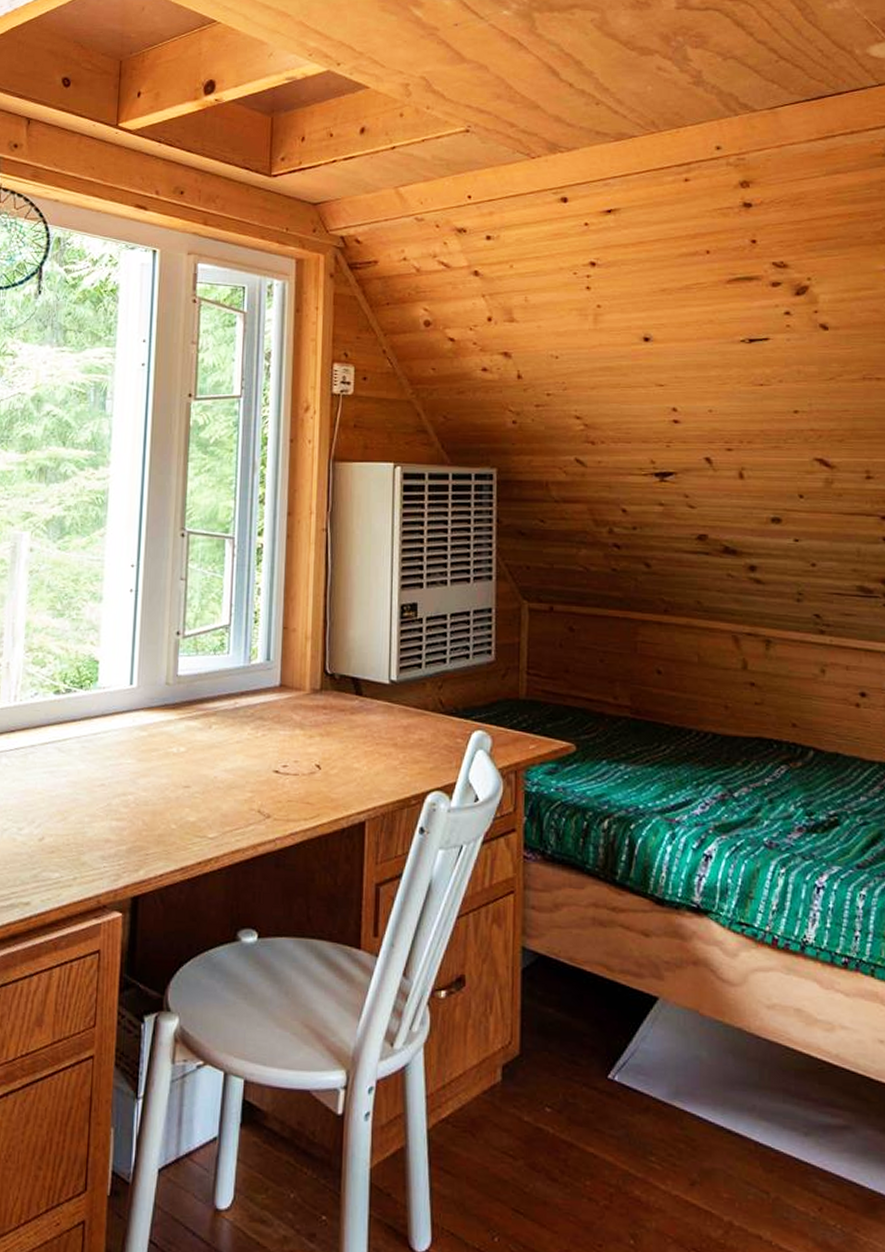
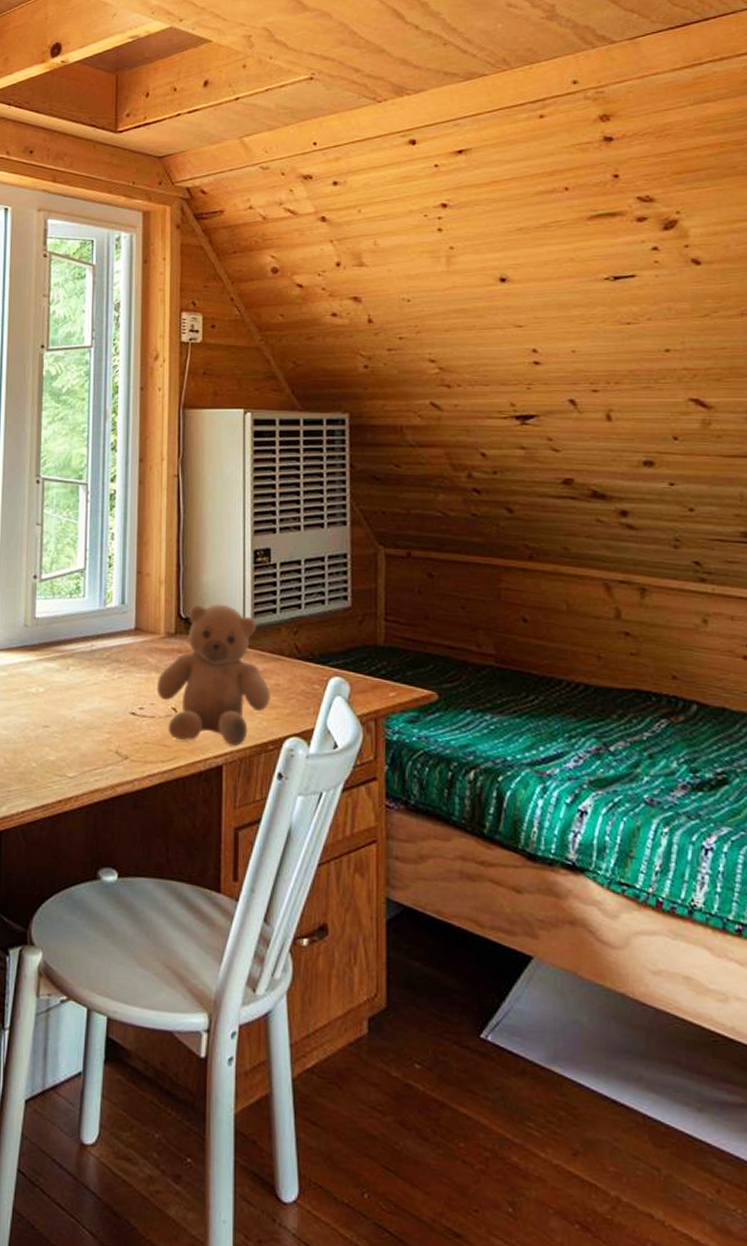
teddy bear: none [300,659,414,803] -> present [156,604,270,747]

